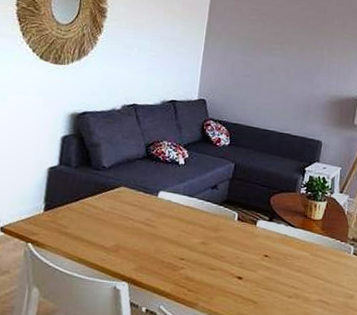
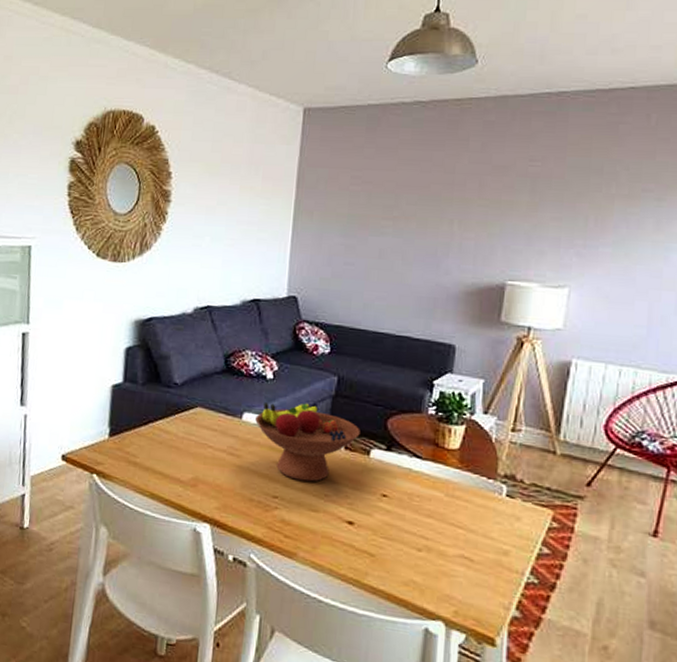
fruit bowl: none [168,183,250,246] -> present [255,403,360,482]

